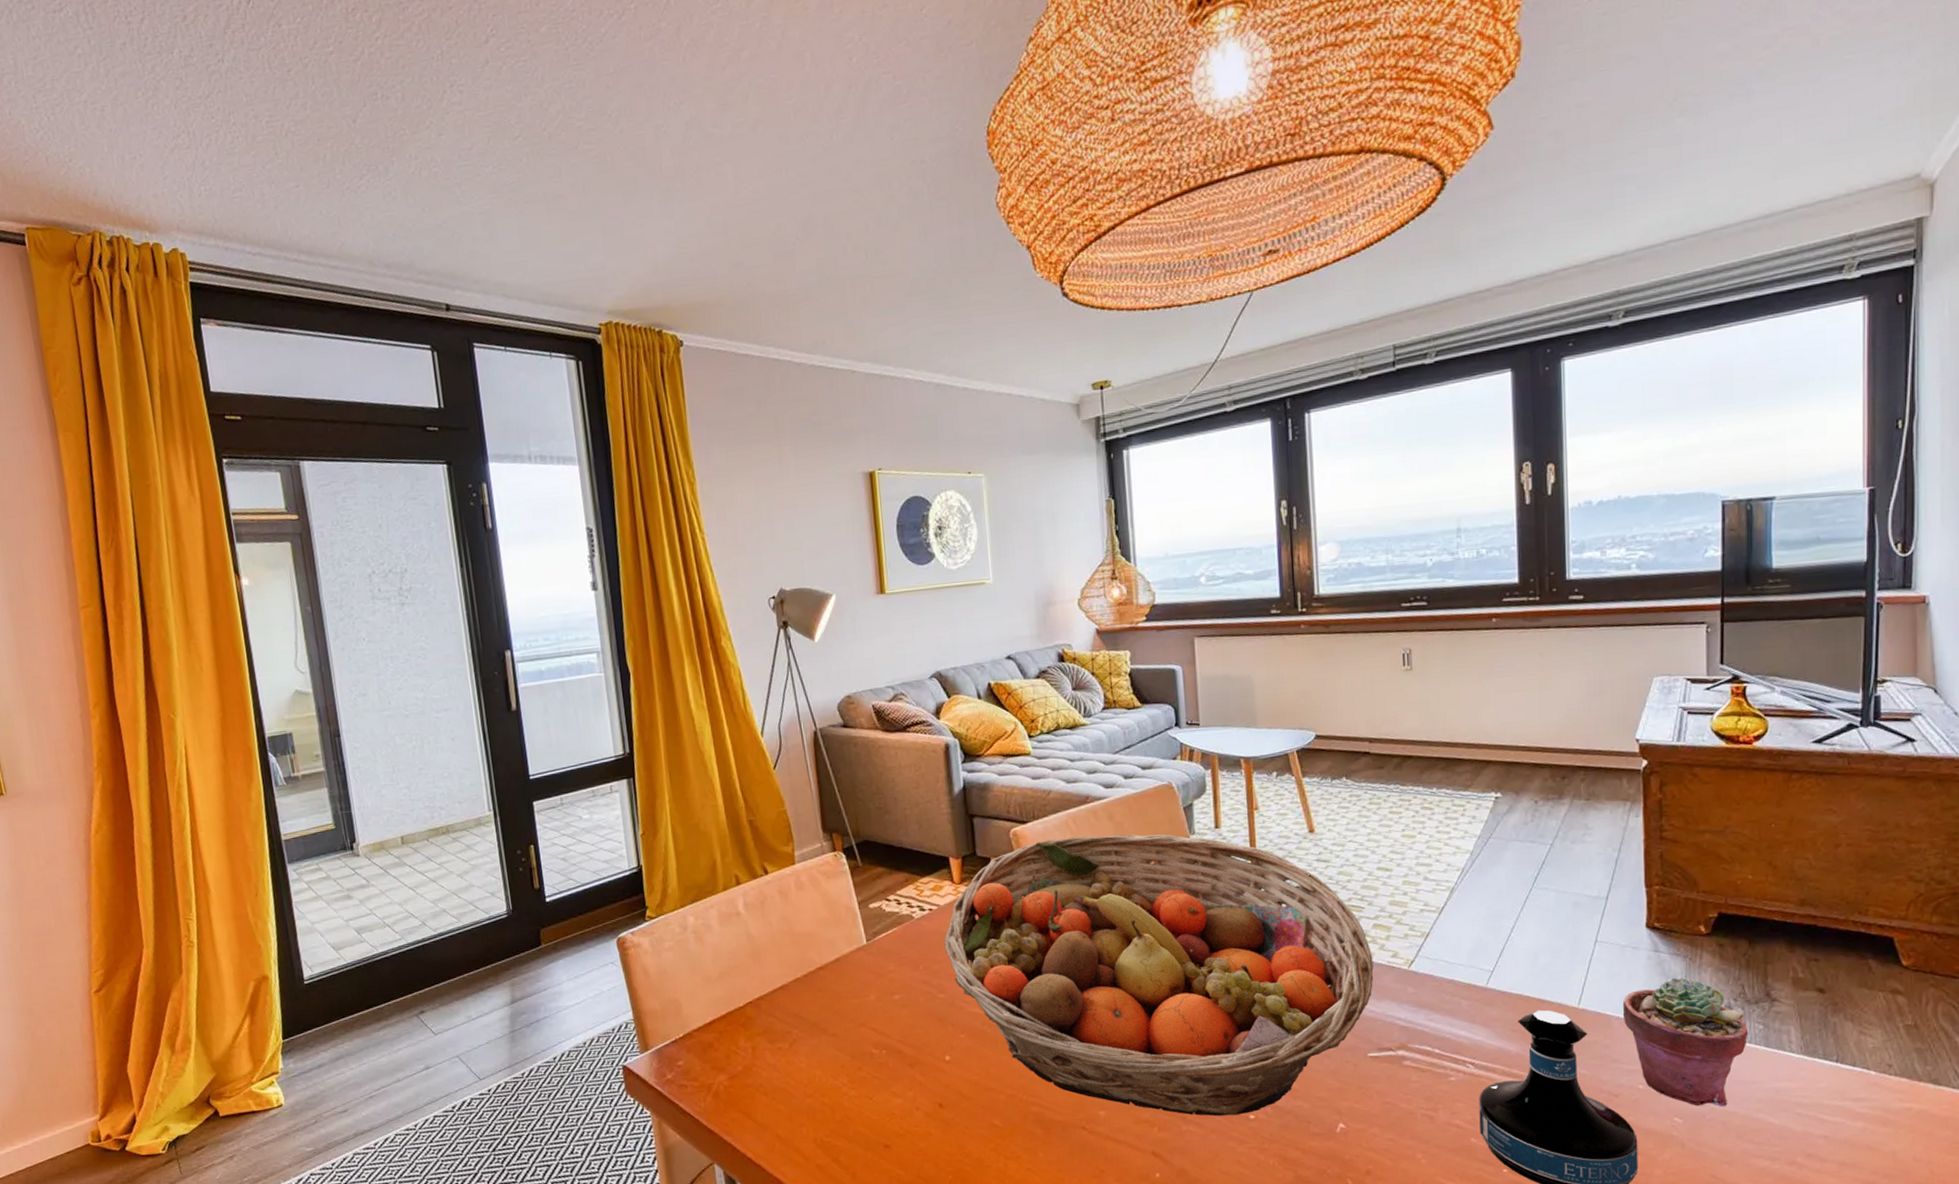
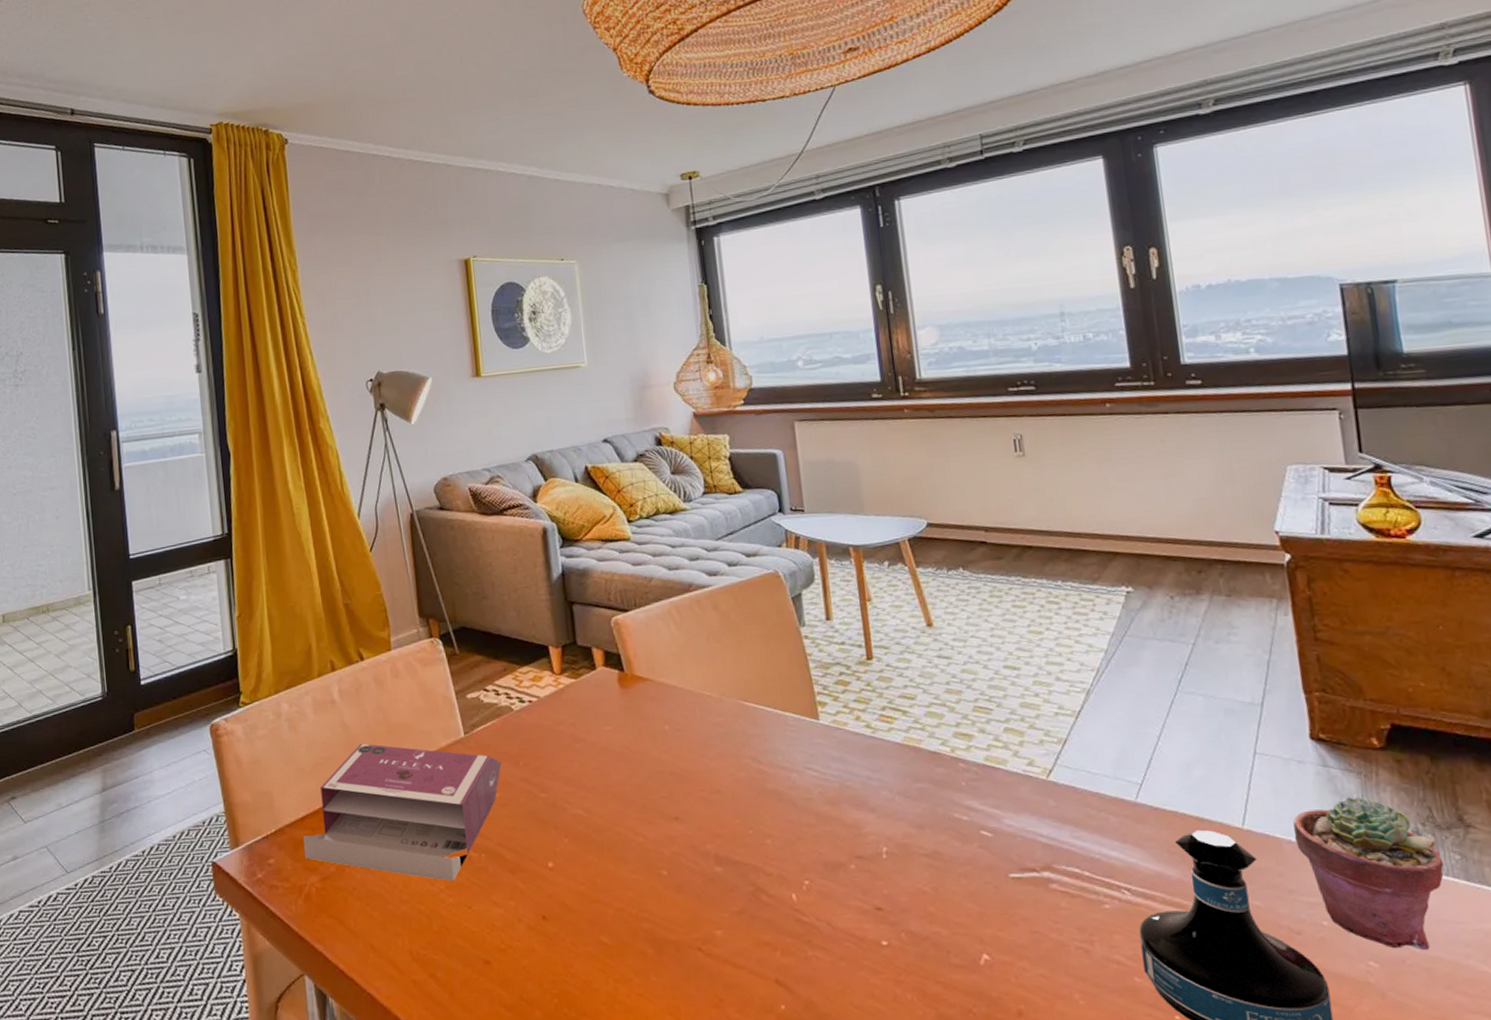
book: none [711,952,903,1076] -> present [303,743,502,882]
fruit basket: present [944,834,1374,1117] -> none [545,625,1009,941]

